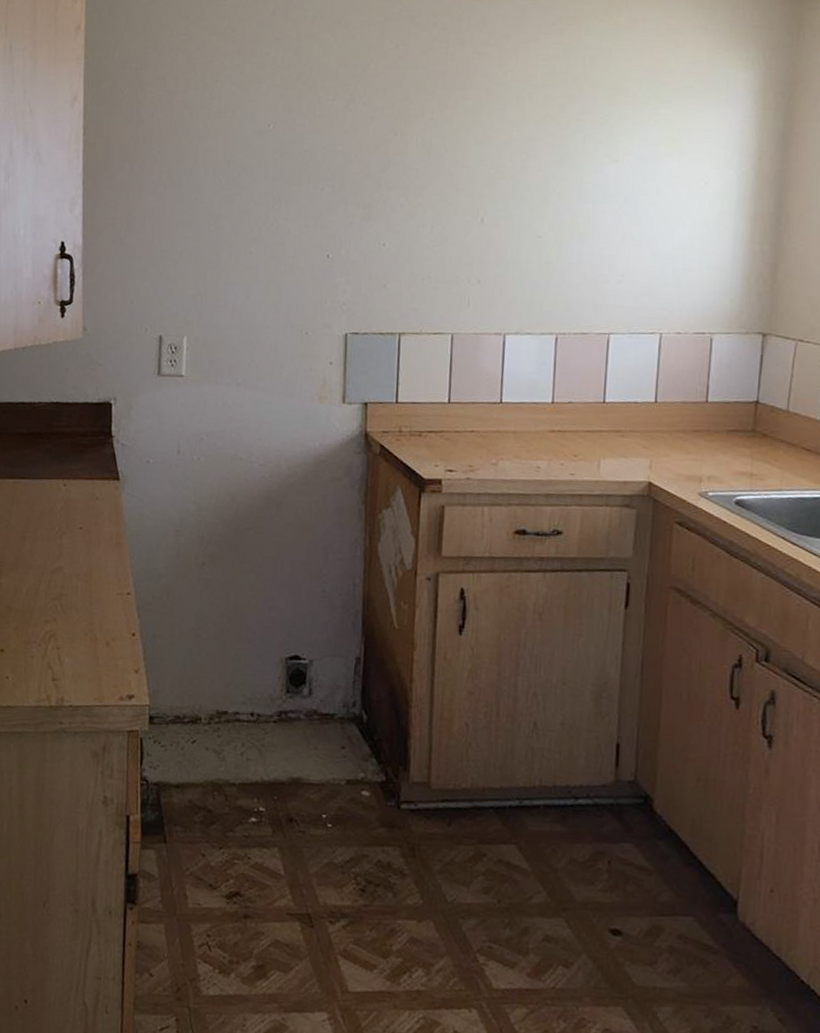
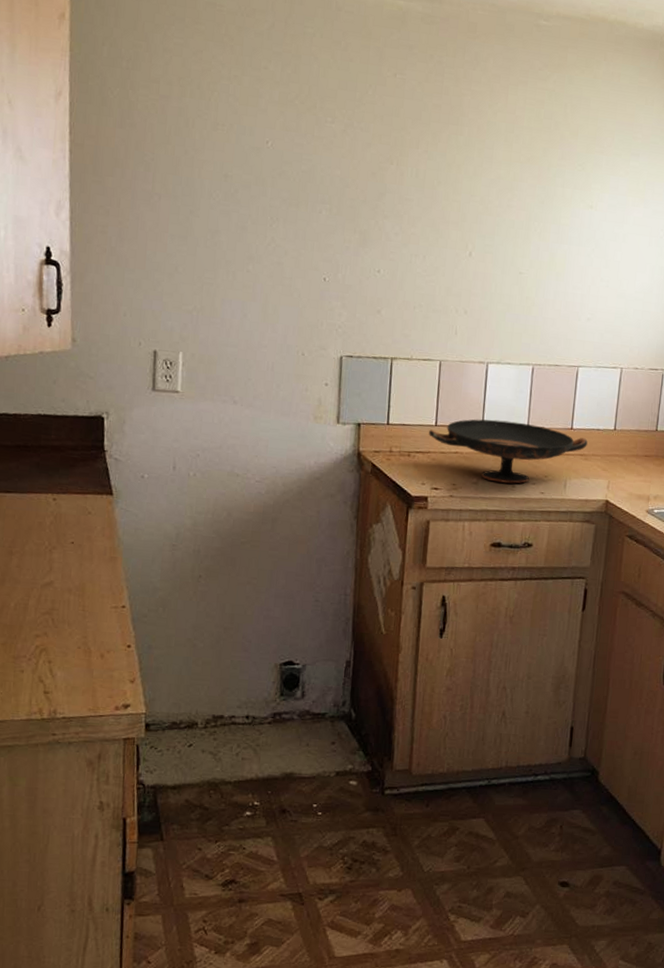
decorative bowl: none [441,394,624,465] -> present [429,419,588,484]

